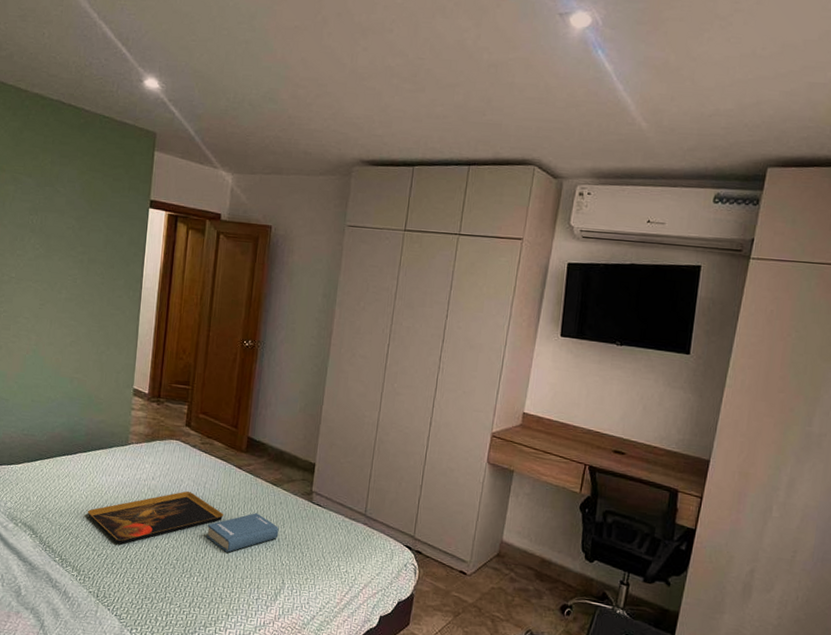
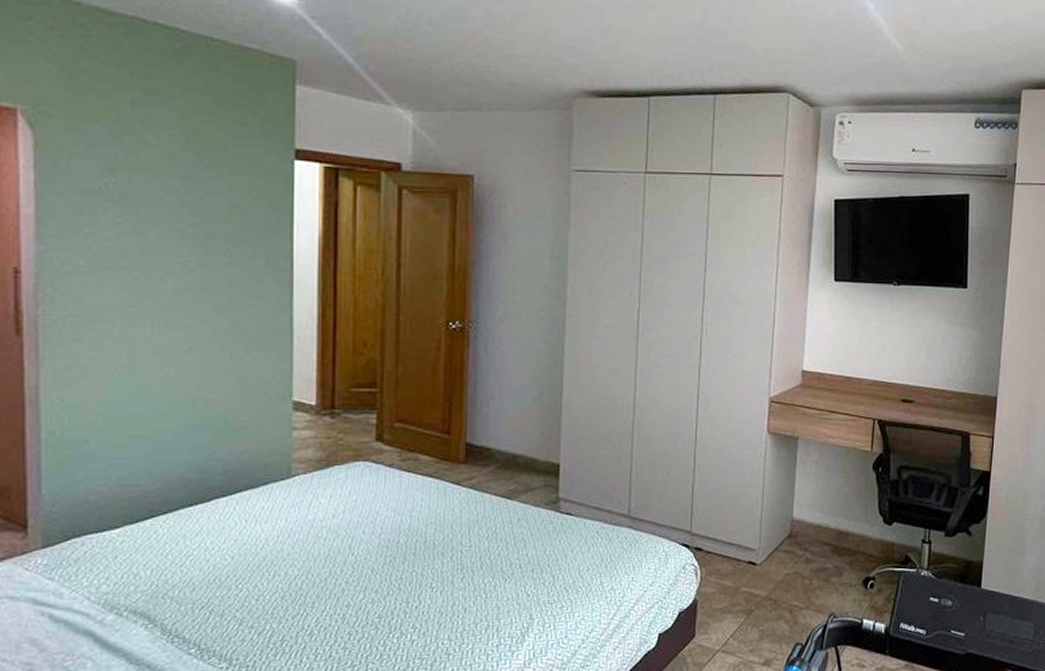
decorative tray: present [87,491,224,545] -> none [235,526,442,613]
book: present [206,513,279,553] -> none [419,538,520,595]

